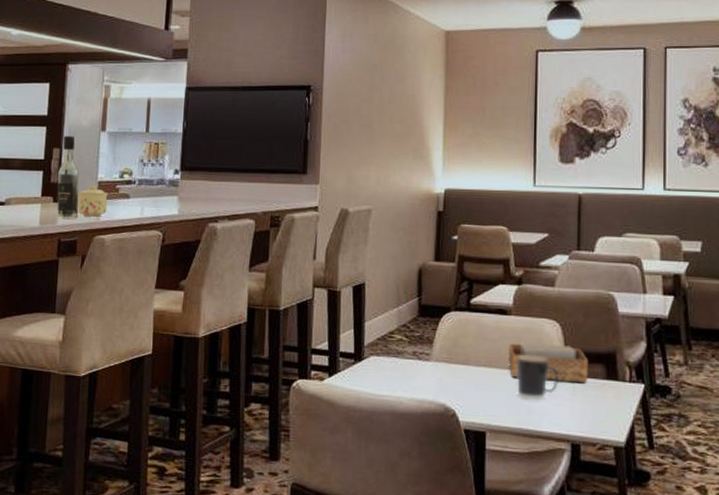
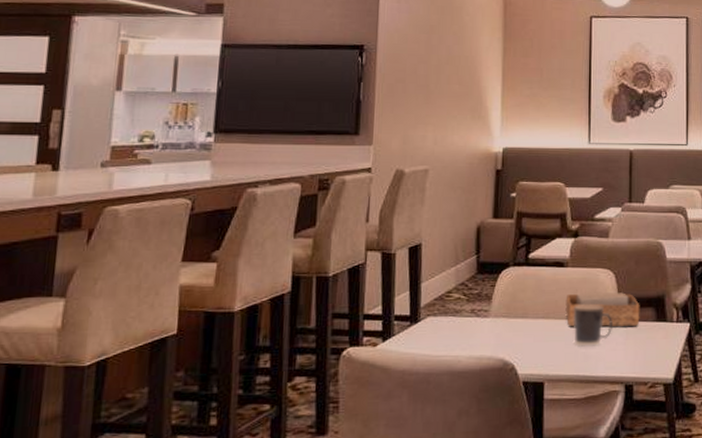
bottle: present [57,136,79,220] -> none [56,96,87,189]
sugar bowl: present [77,186,108,217] -> none [83,151,124,186]

